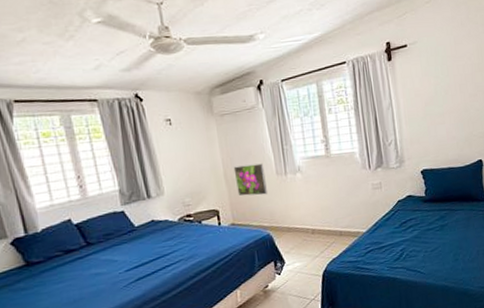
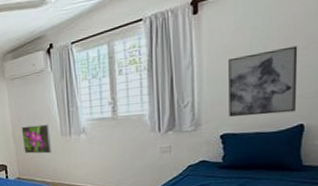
wall art: none [420,93,475,154] -> present [228,45,298,117]

